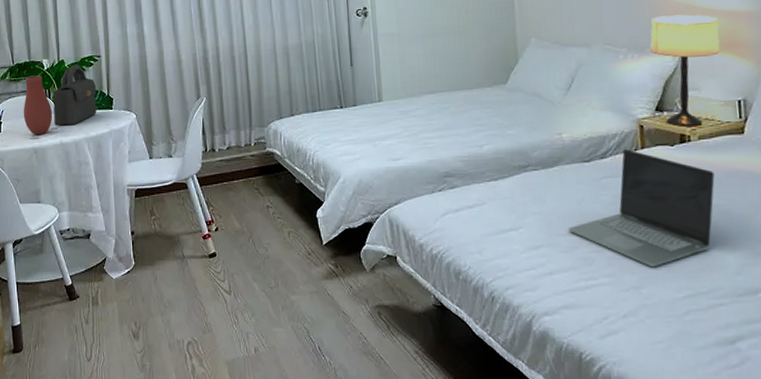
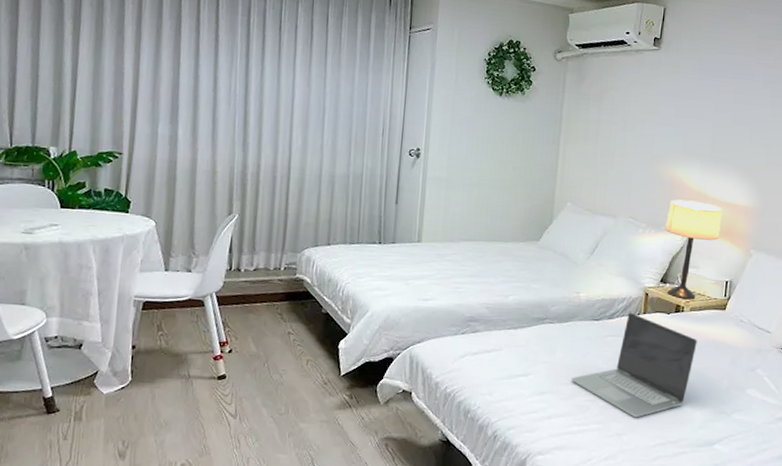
vase: present [23,75,53,135] -> none [16,163,54,230]
handbag: present [53,65,97,126] -> none [54,158,113,225]

